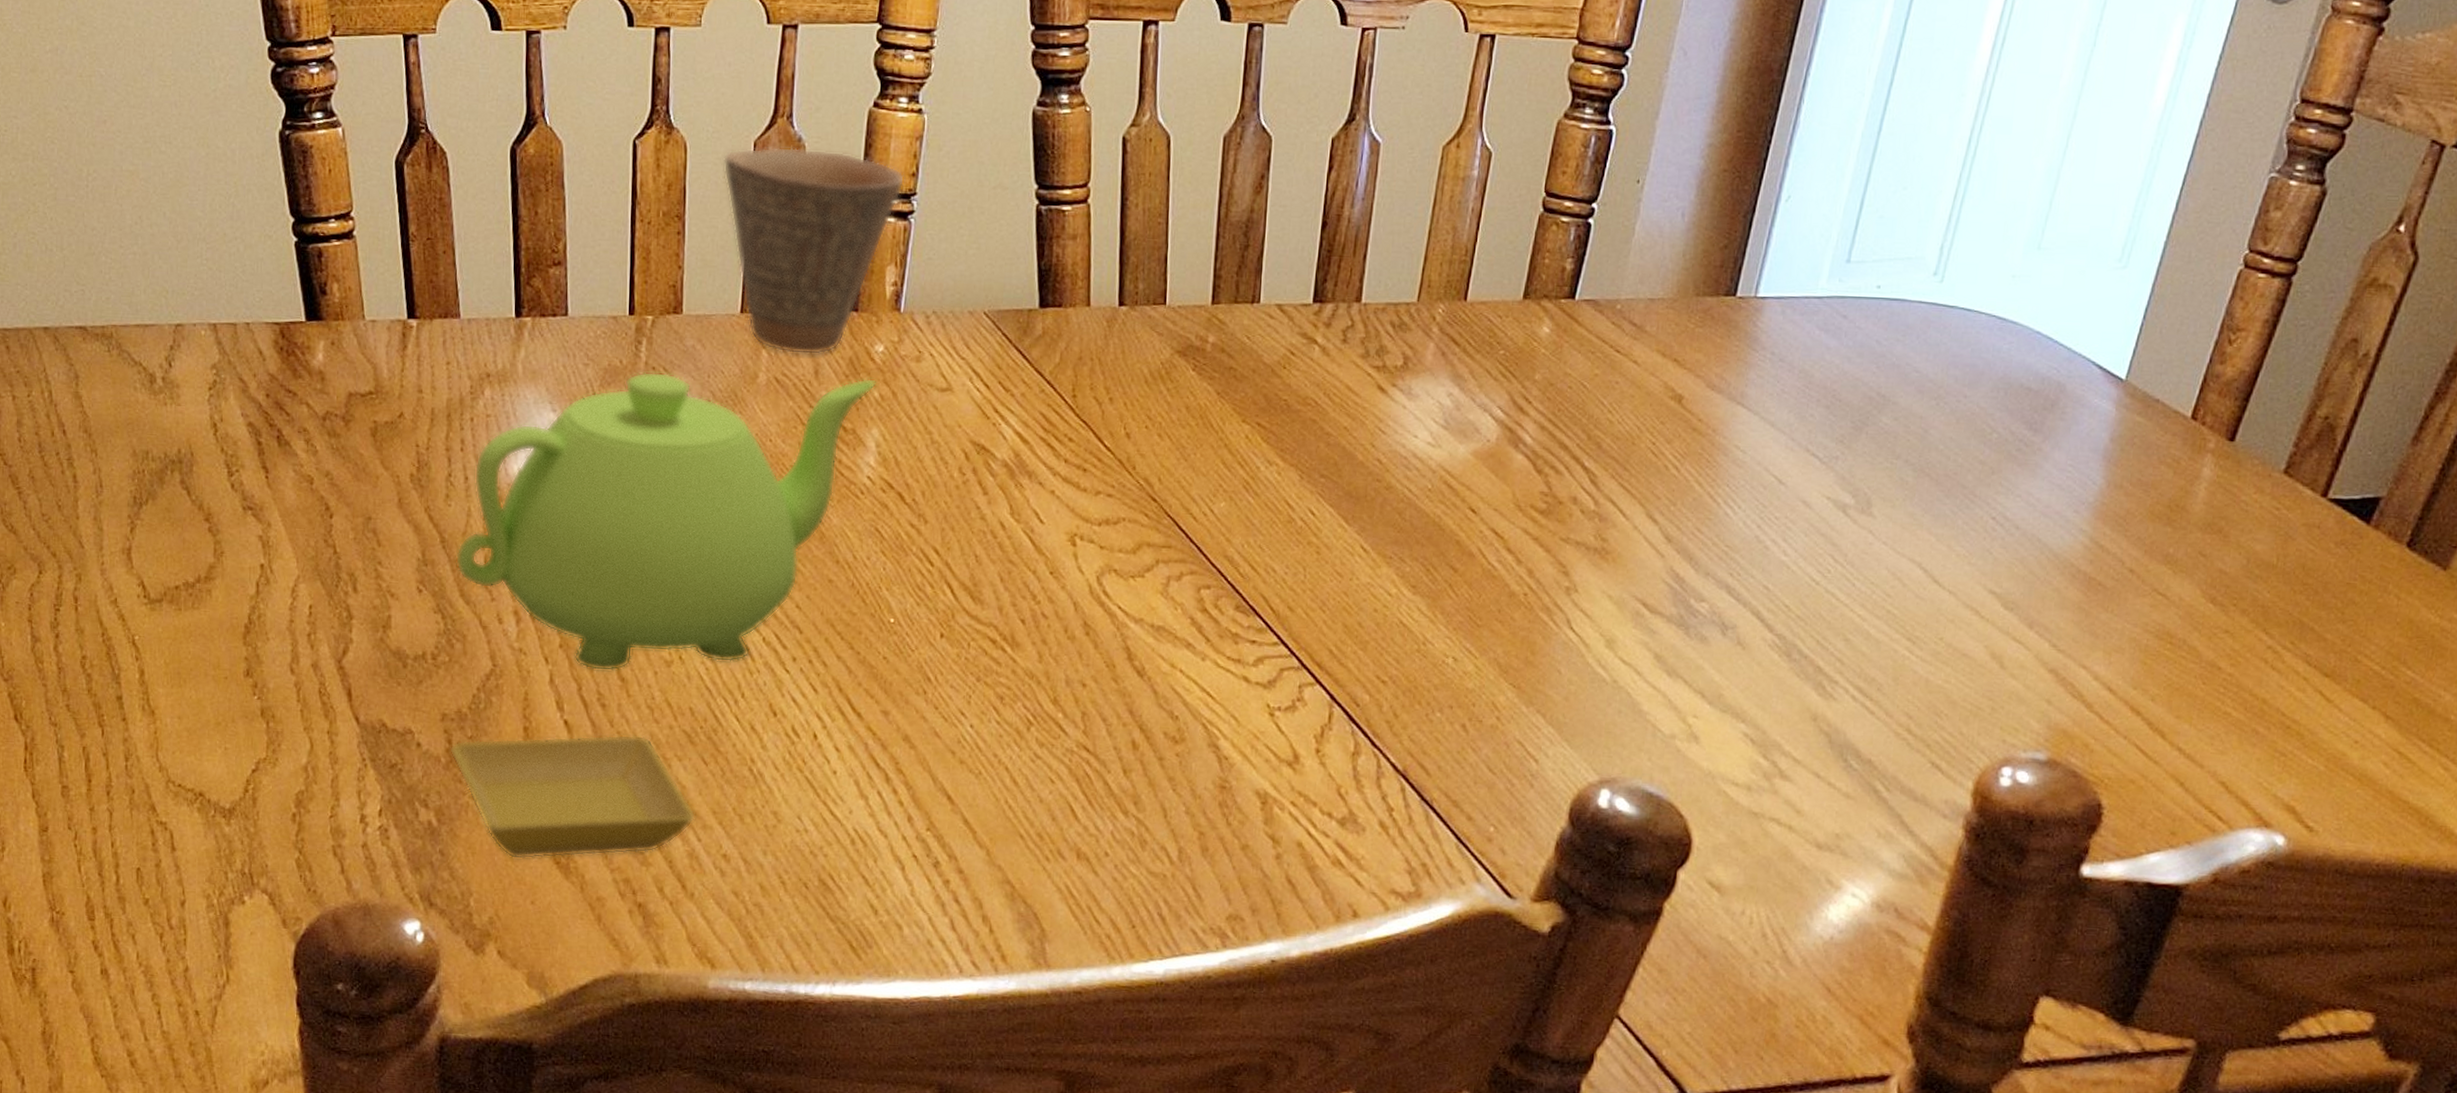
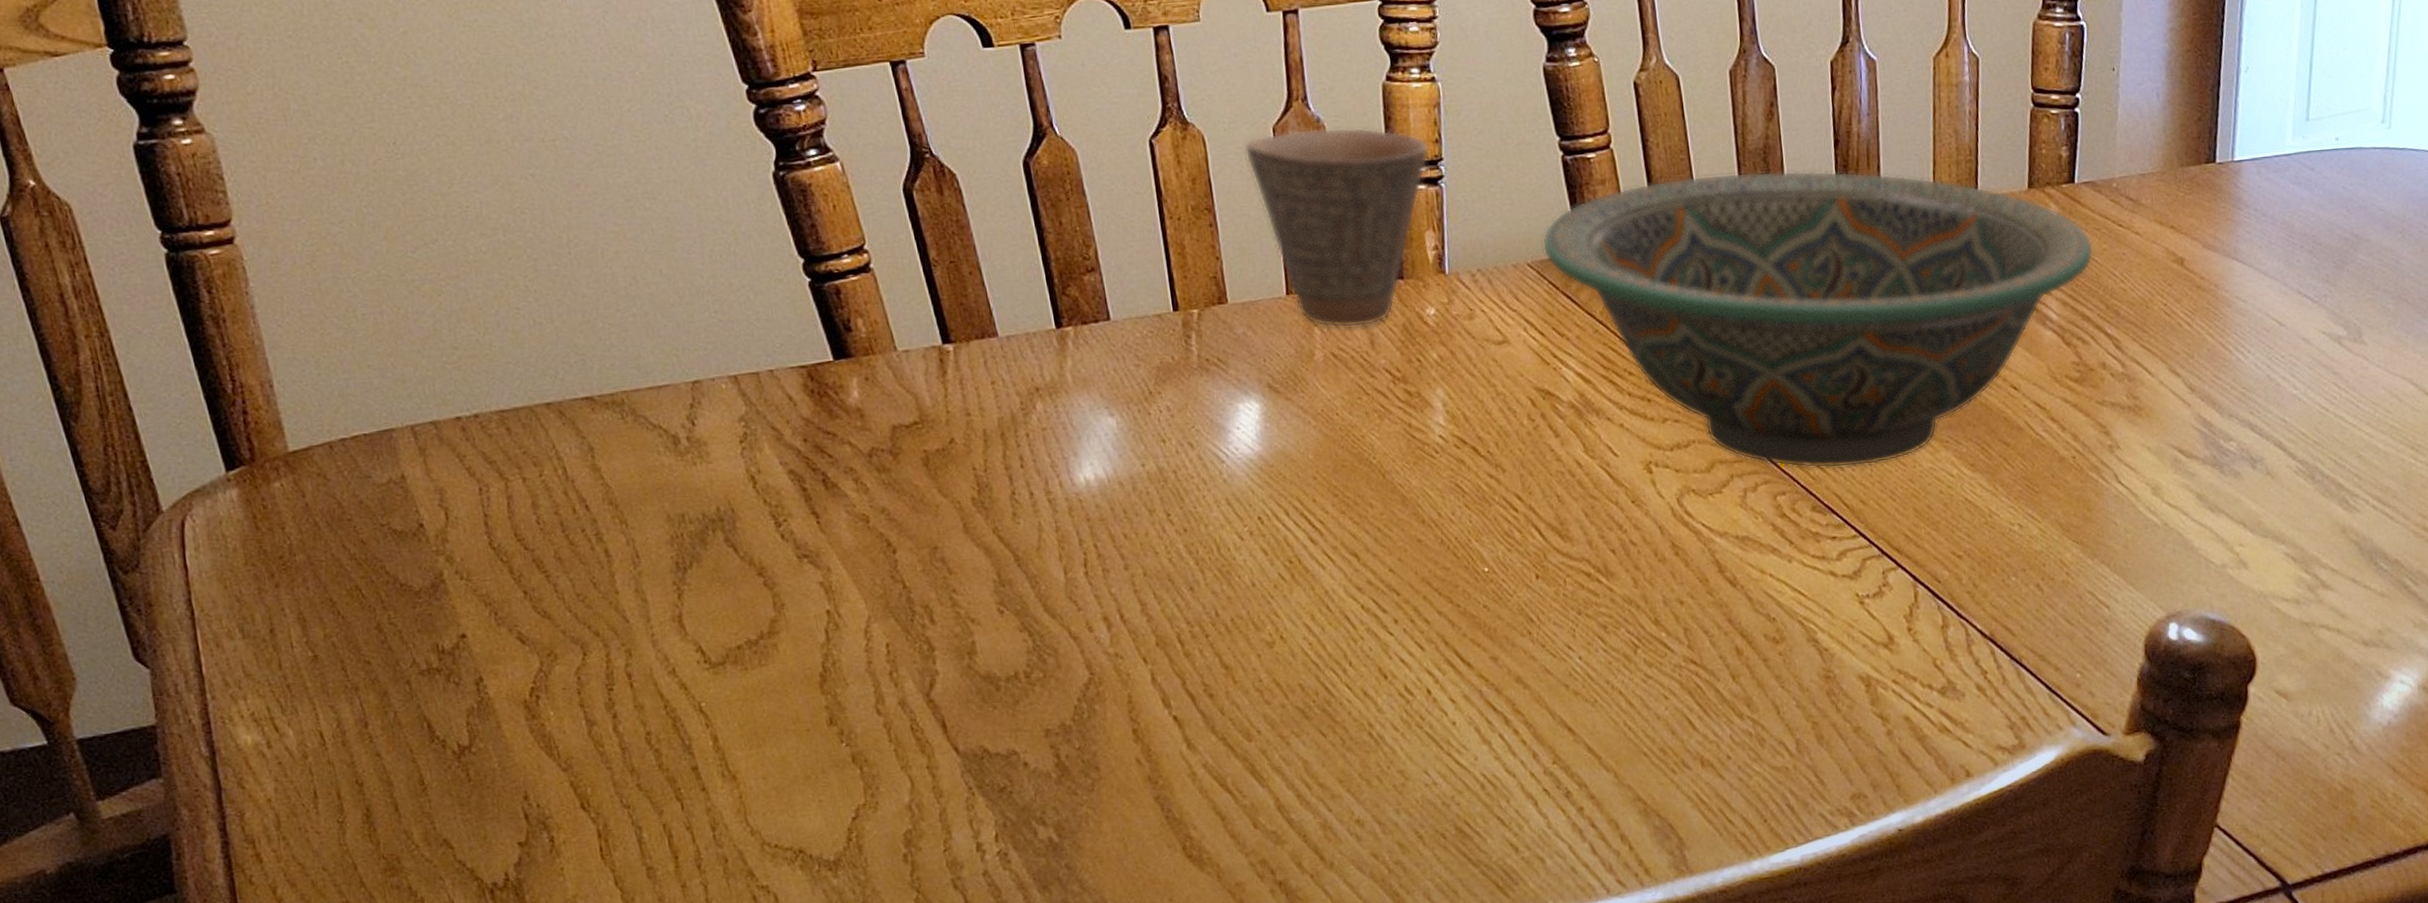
saucer: present [449,734,696,860] -> none [1058,718,1324,861]
teapot: present [455,371,877,672] -> none [1033,340,1434,663]
decorative bowl: none [1002,242,1585,571] -> present [1542,170,2094,469]

